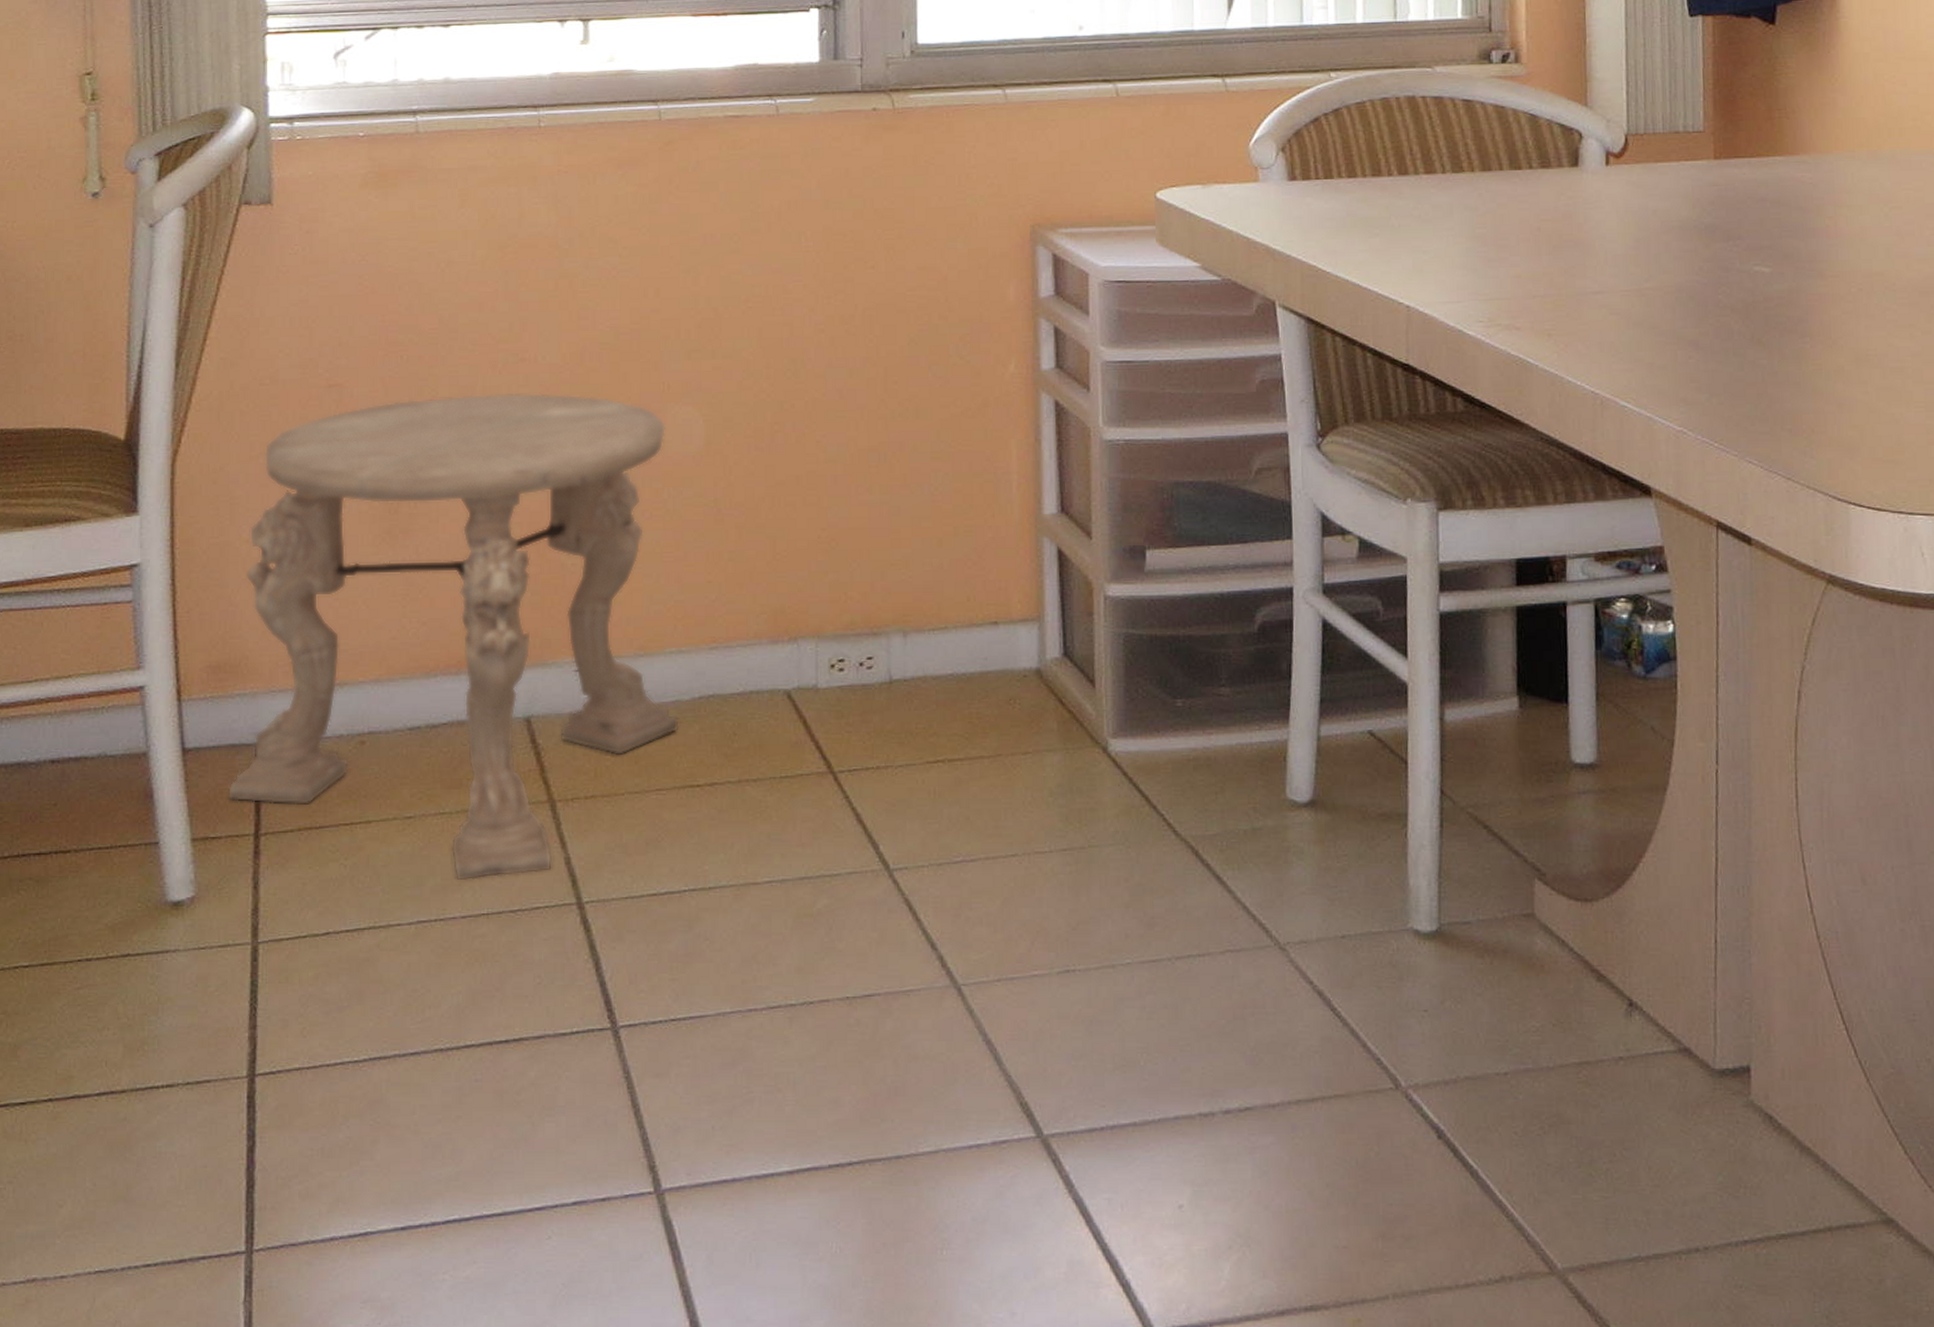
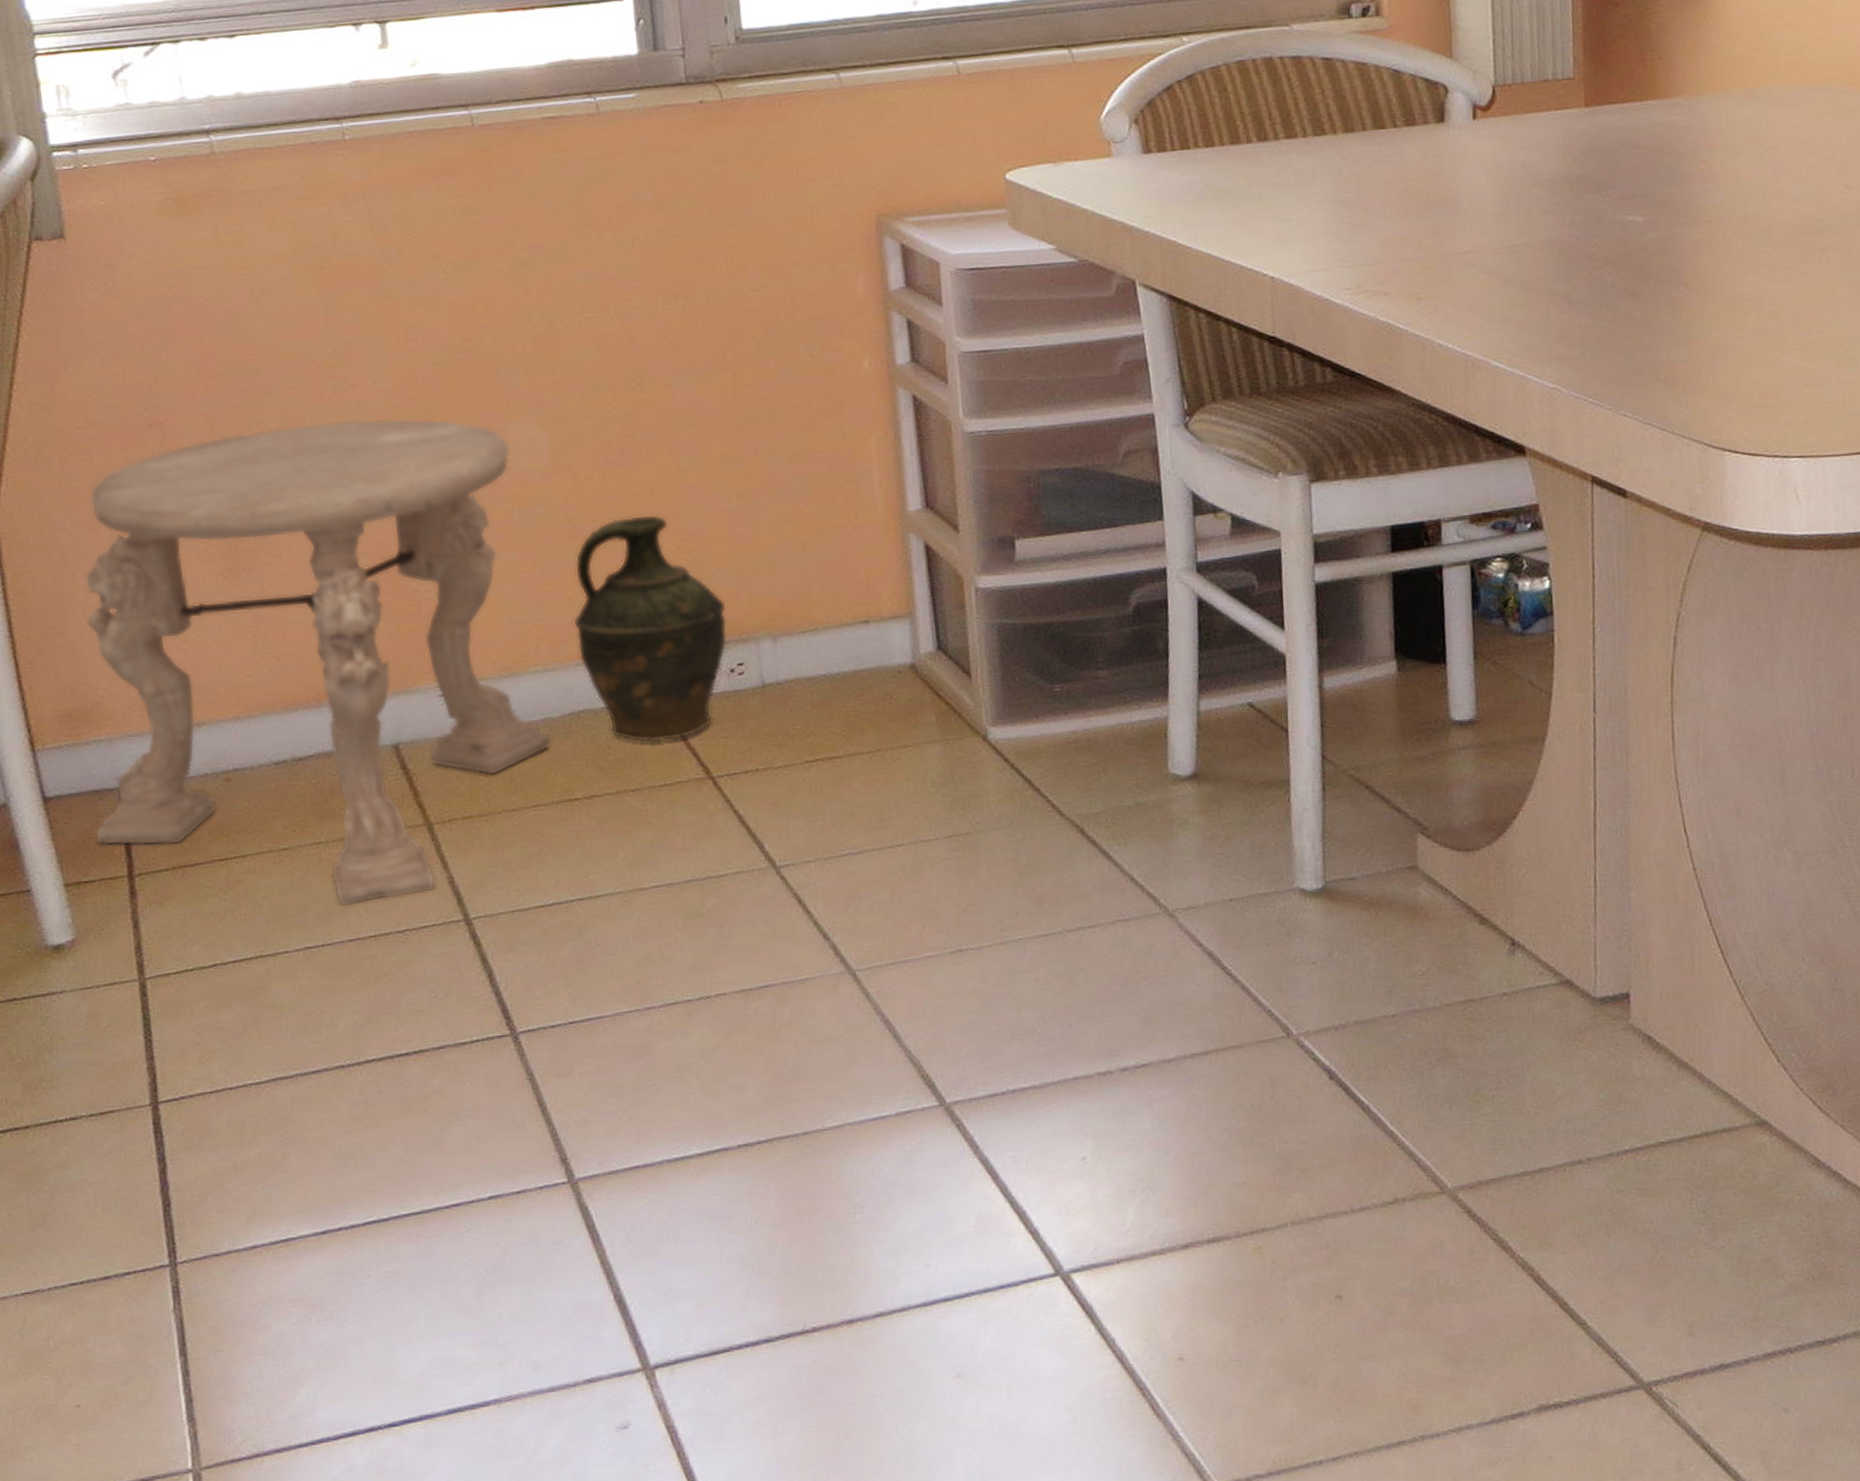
ceramic jug: none [711,502,861,732] -> present [573,514,728,743]

